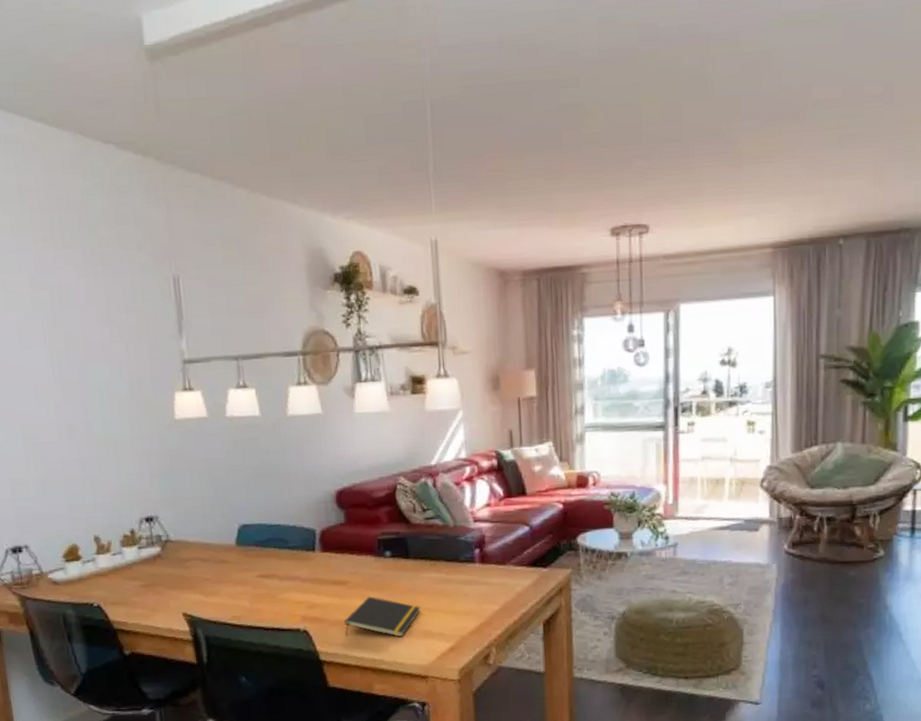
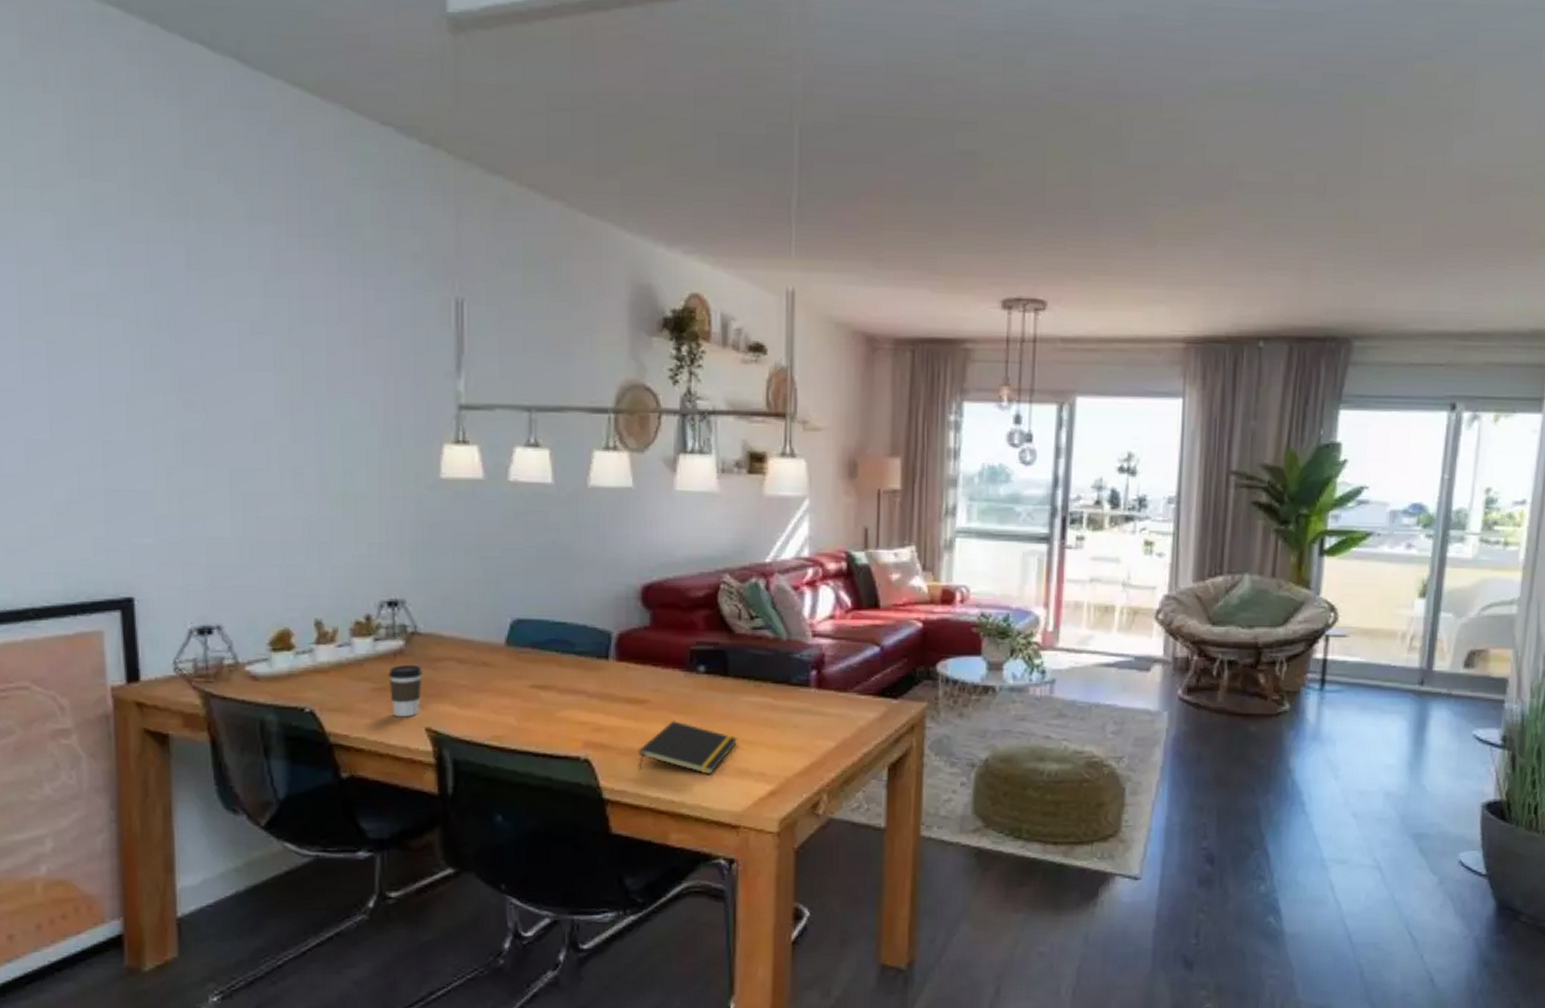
coffee cup: none [151,565,177,606] -> present [388,664,423,718]

